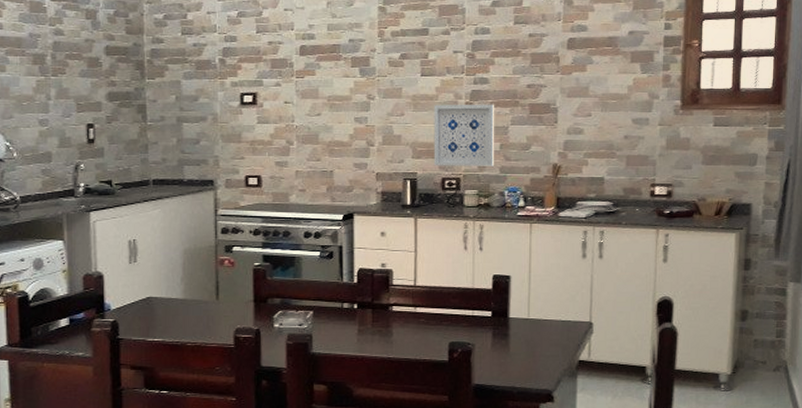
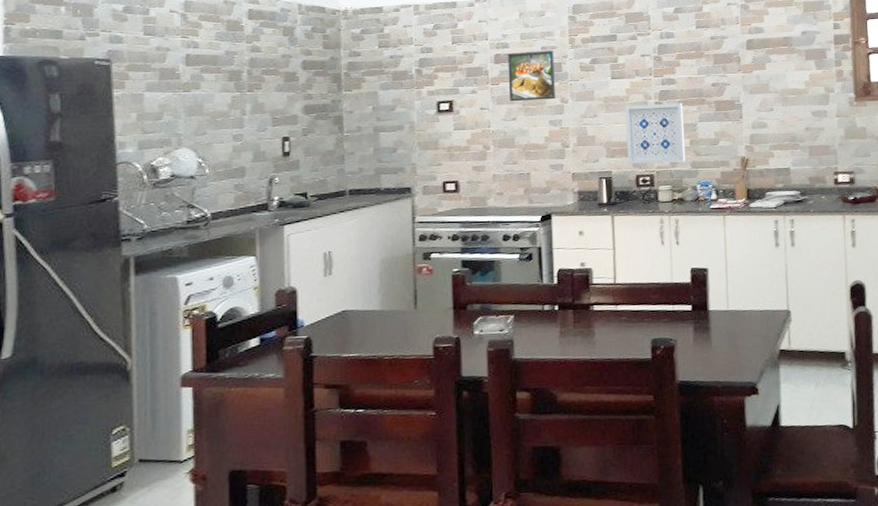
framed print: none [313,43,363,97] -> present [507,51,556,102]

